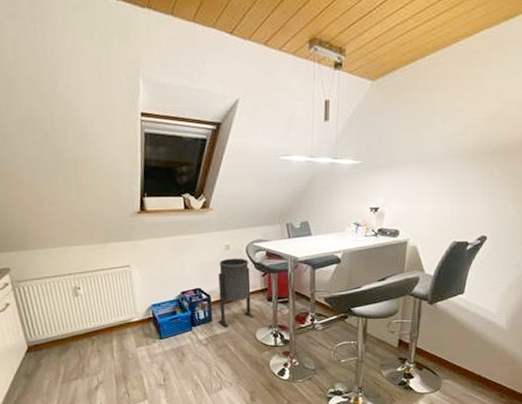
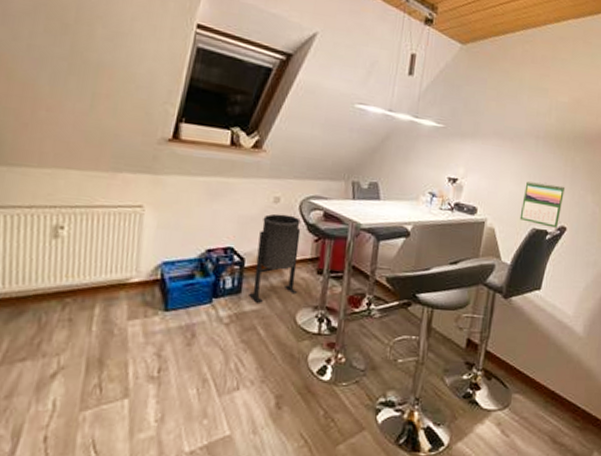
calendar: none [440,198,485,239] -> present [519,180,566,228]

